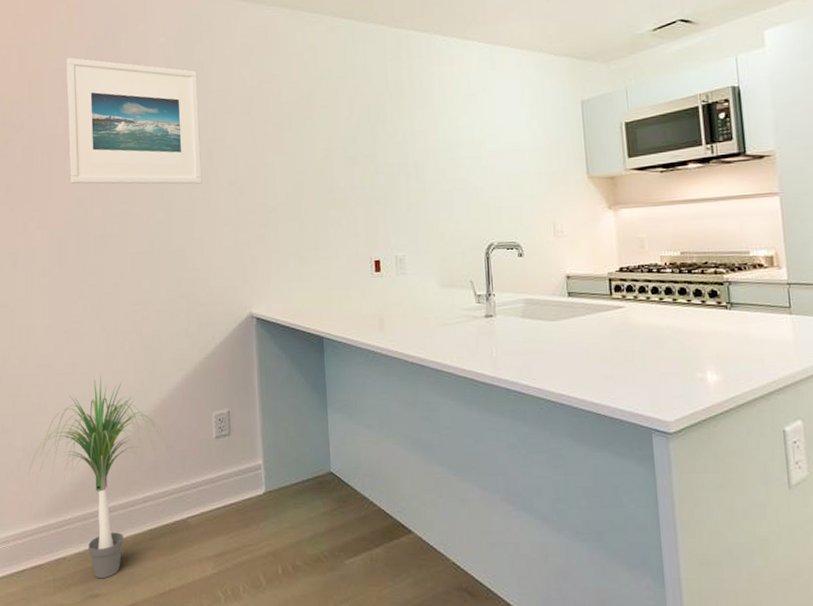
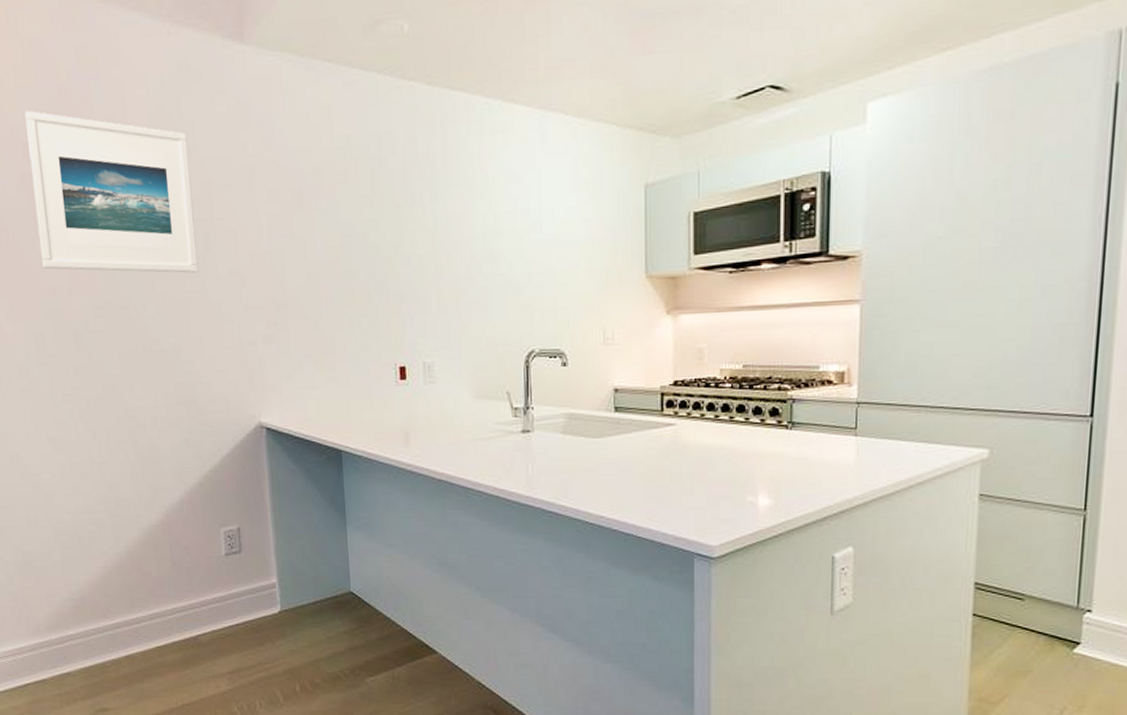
potted plant: present [28,375,166,579] -> none [22,487,171,694]

